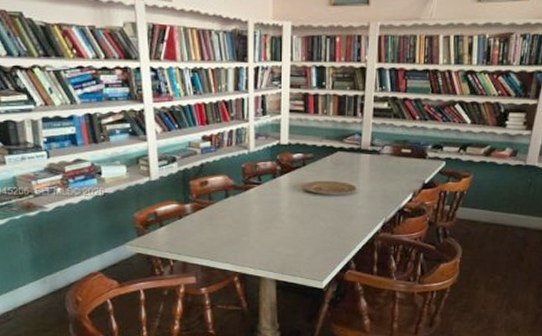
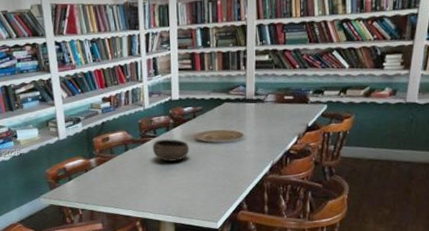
bowl: none [255,186,296,212] -> present [152,138,189,162]

